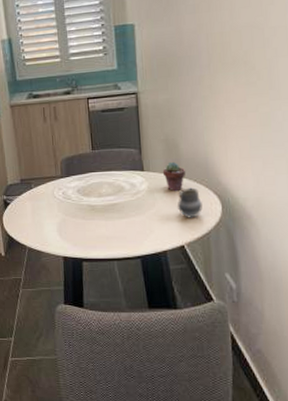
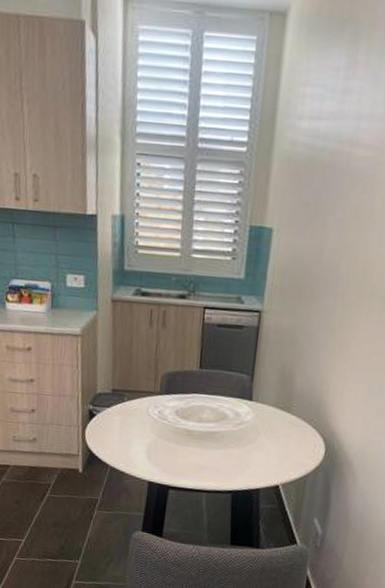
potted succulent: present [162,161,186,192] -> none [271,395,297,428]
cup: present [178,187,203,218] -> none [280,425,306,459]

